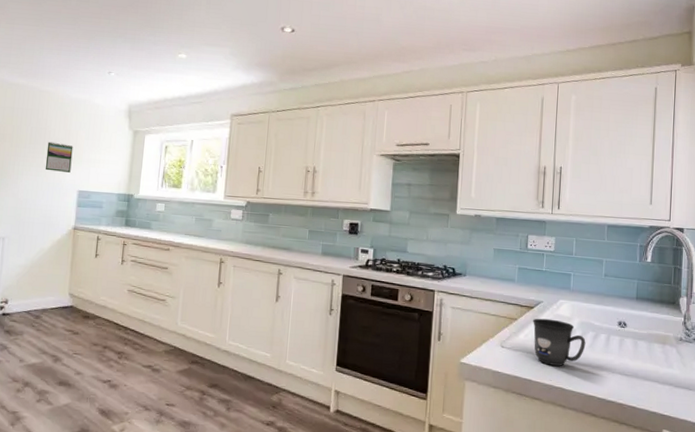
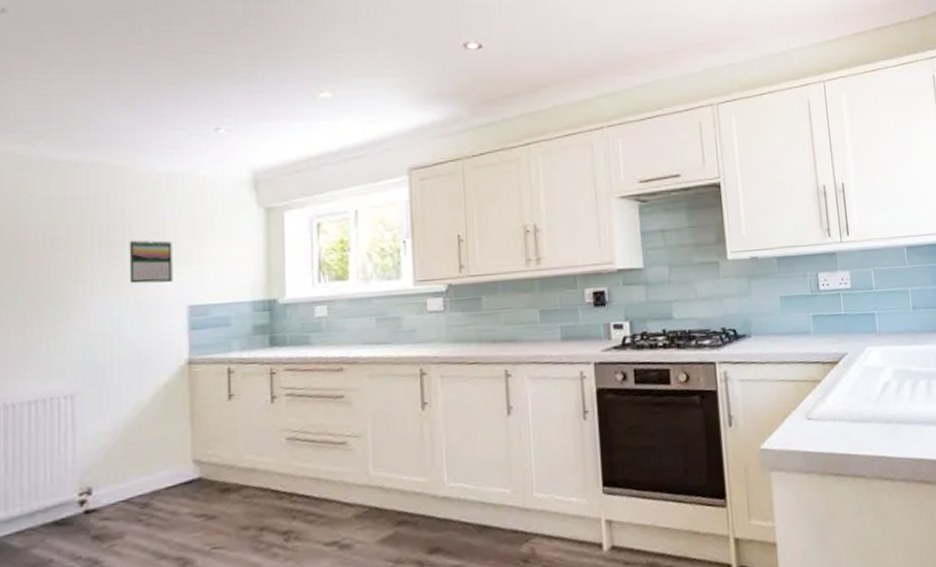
mug: present [533,318,586,366] -> none [840,372,905,431]

